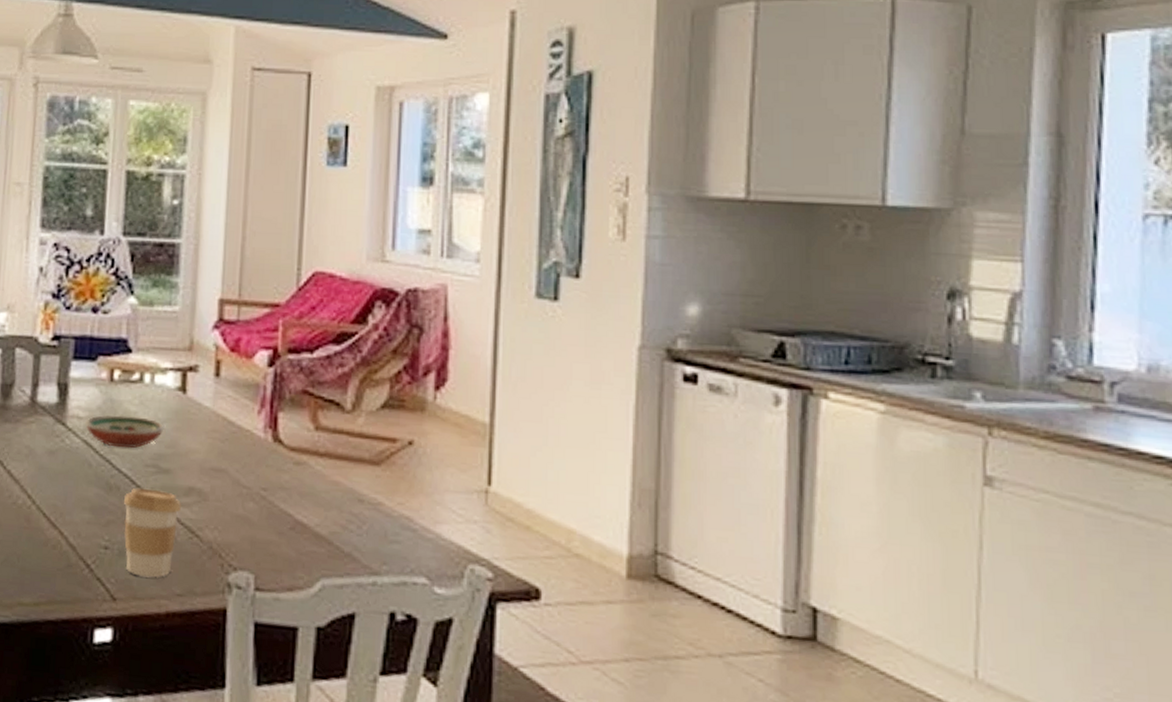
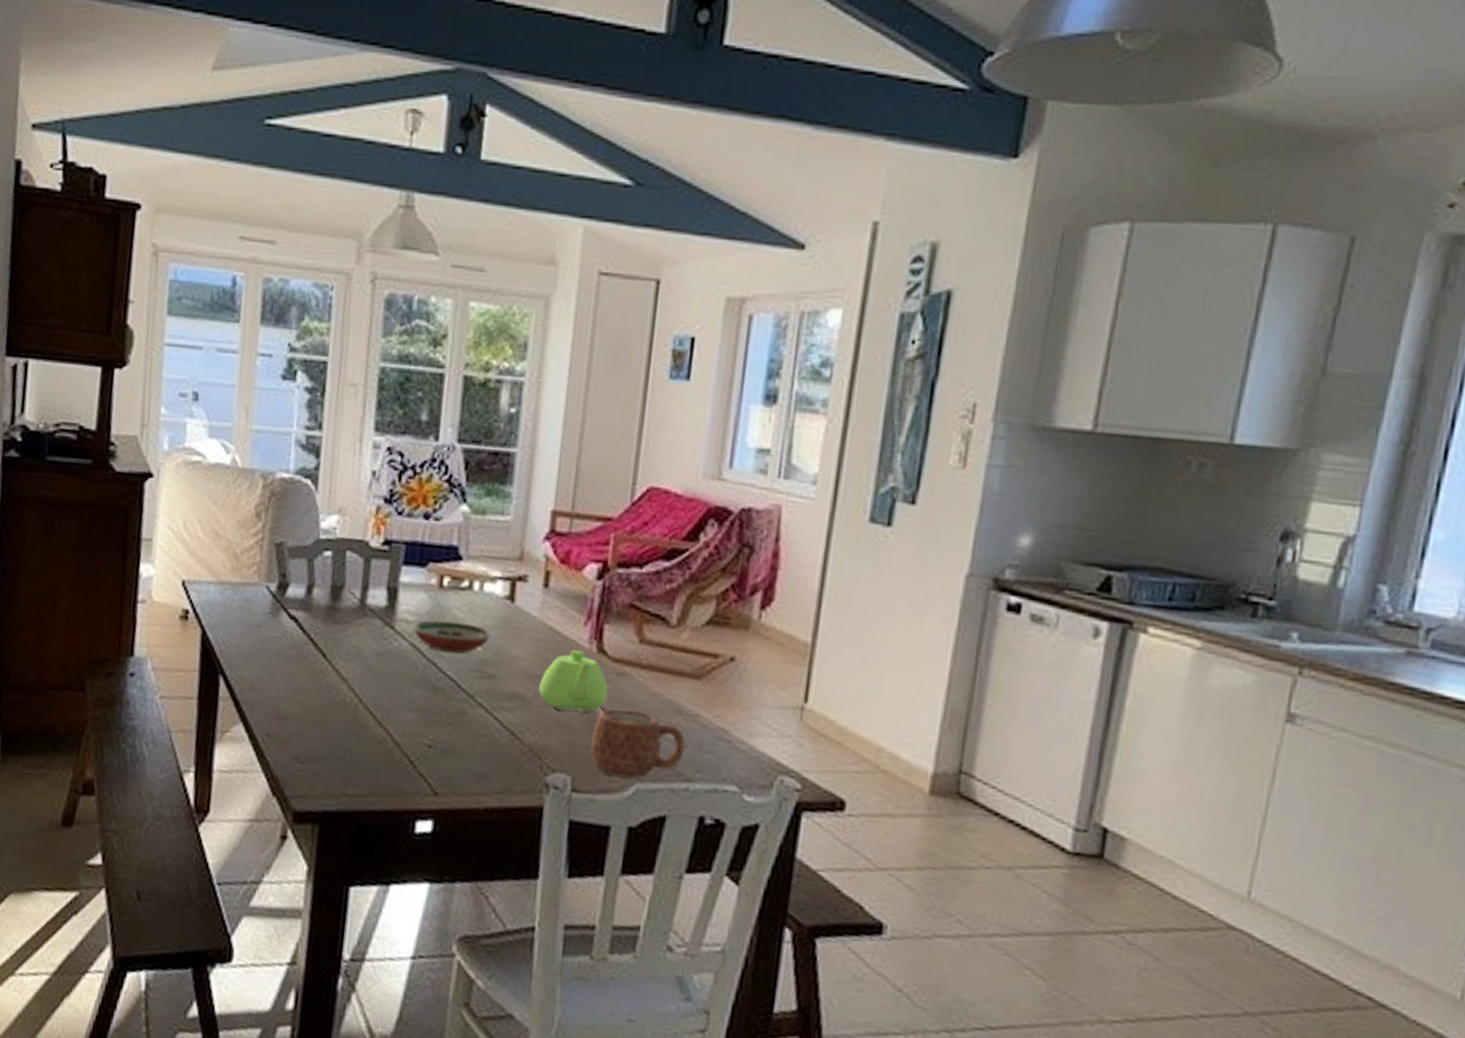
coffee cup: present [123,488,181,578] -> none [447,691,504,776]
teapot: none [216,440,287,505] -> present [539,650,608,712]
mug: none [271,500,370,574] -> present [589,709,686,779]

